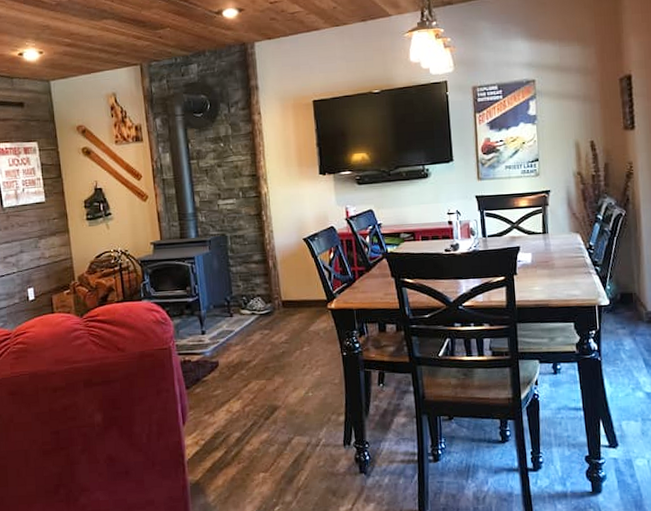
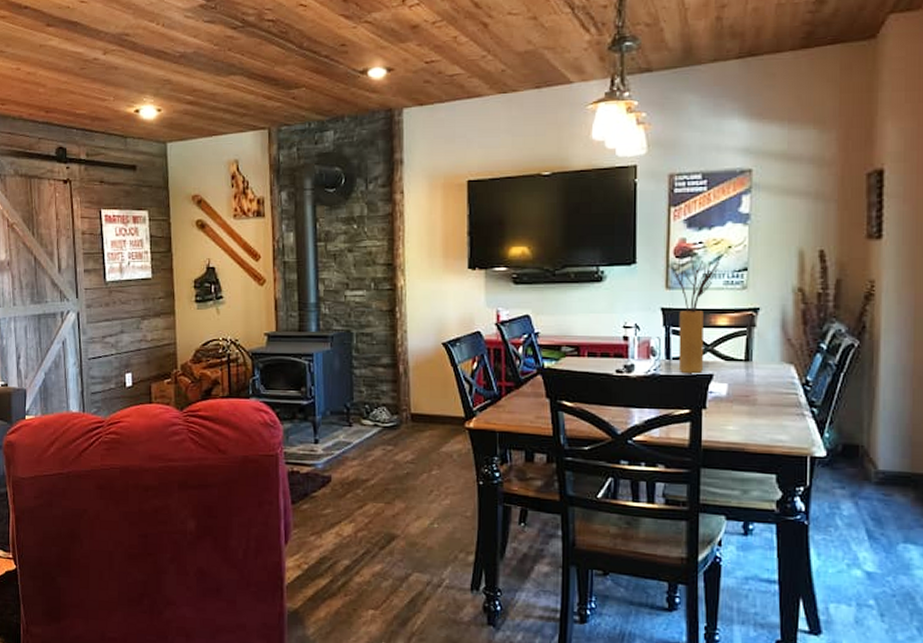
vase: none [483,151,517,248] -> present [674,255,720,374]

